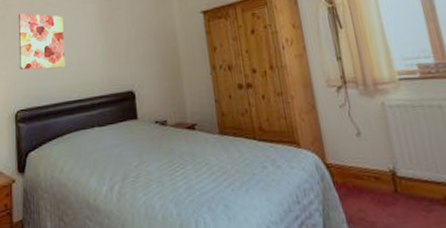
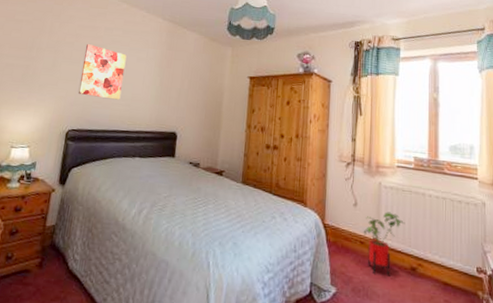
house plant: none [375,135,426,213] -> present [363,211,405,276]

